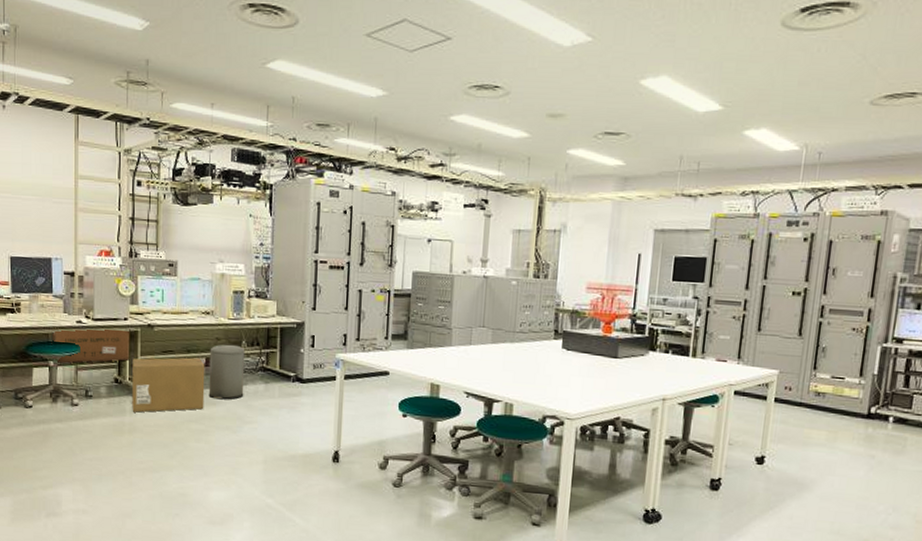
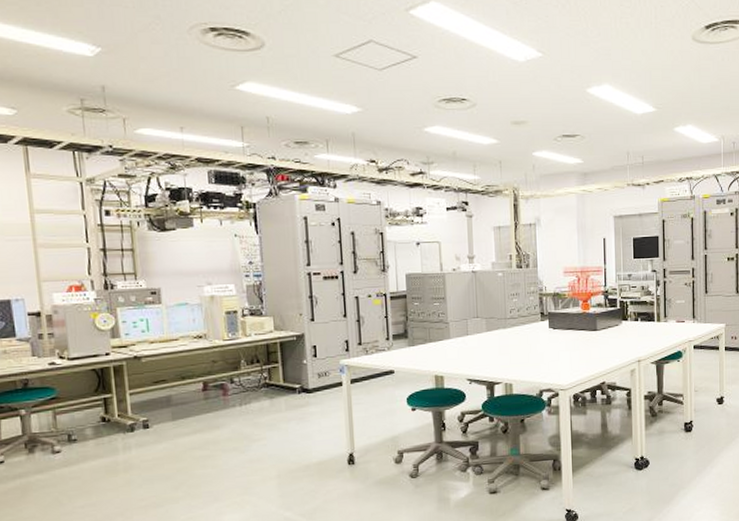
box: present [52,330,130,364] -> none [21,365,116,411]
box: present [132,357,205,413] -> none [120,383,207,449]
pedal bin: present [208,344,245,400] -> none [206,365,249,423]

